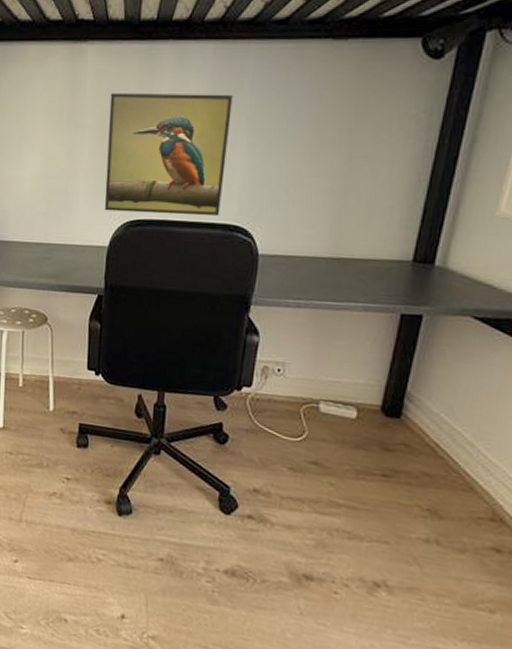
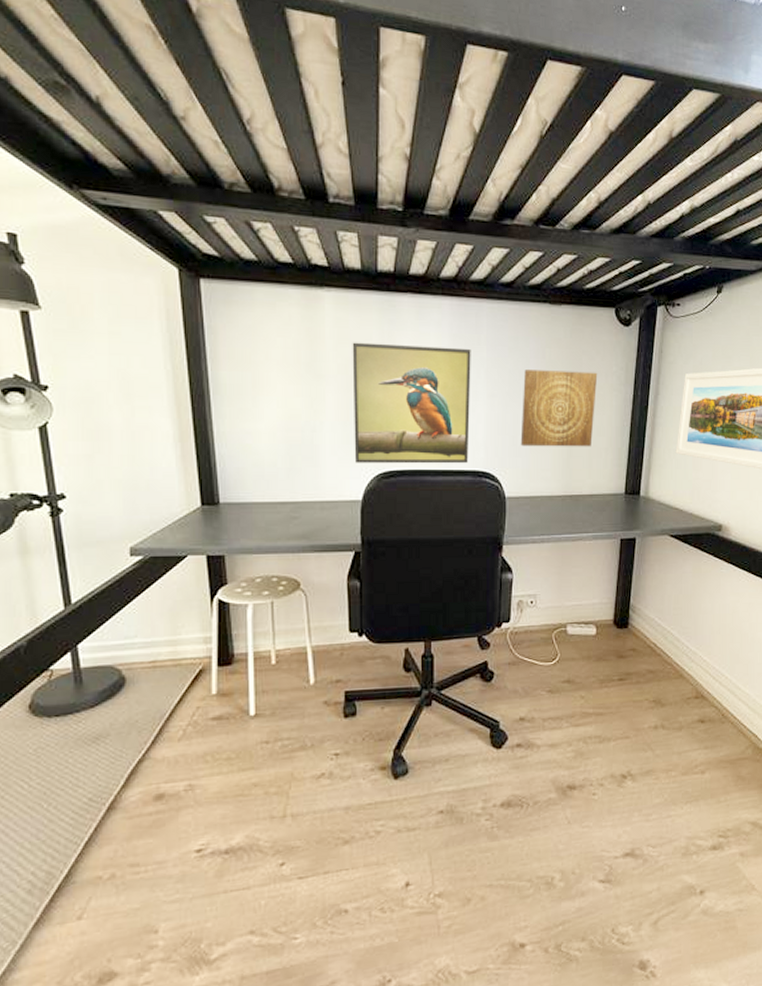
wall art: none [281,115,390,205] -> present [520,370,598,447]

